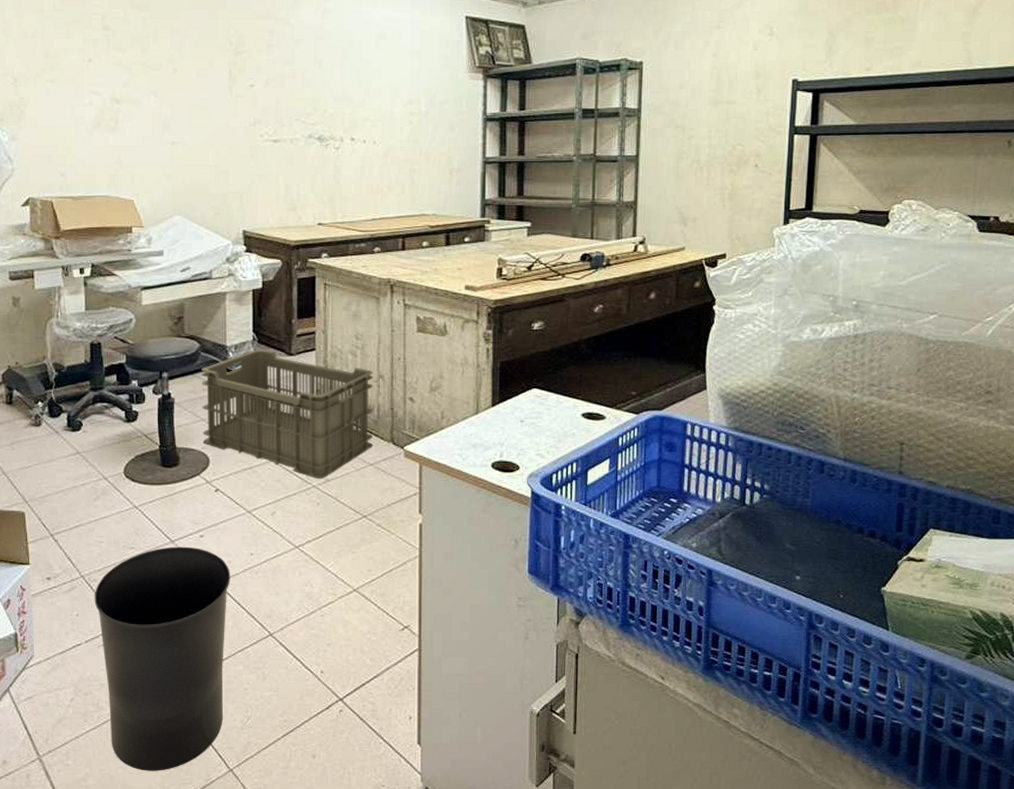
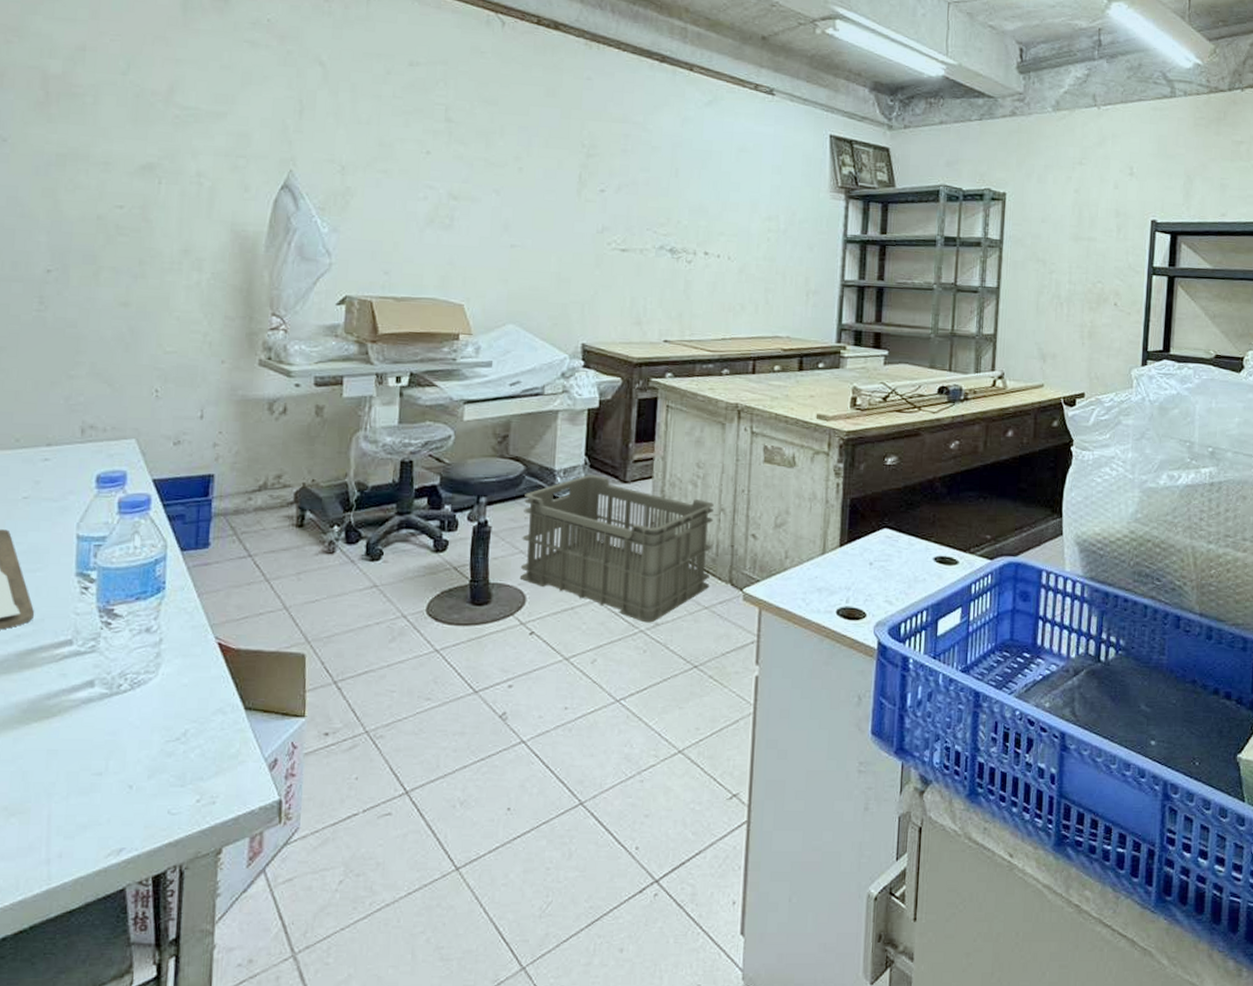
waste bin: present [94,546,230,771] -> none [378,698,540,971]

